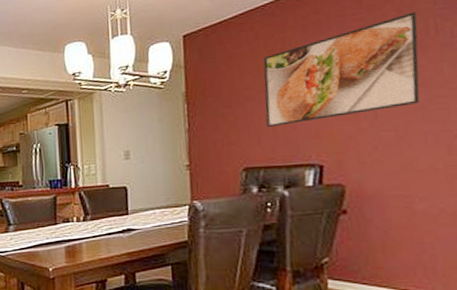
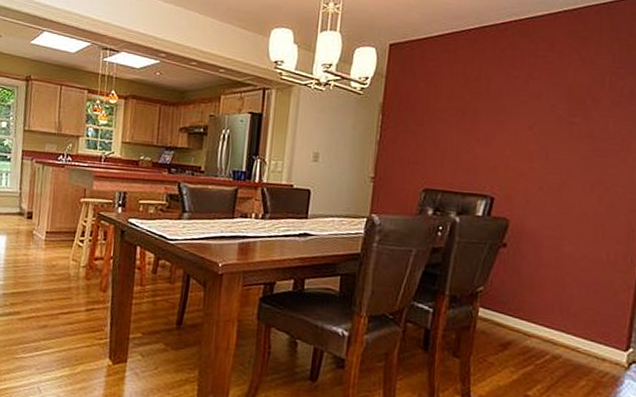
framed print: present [263,12,420,128] -> none [452,65,597,154]

